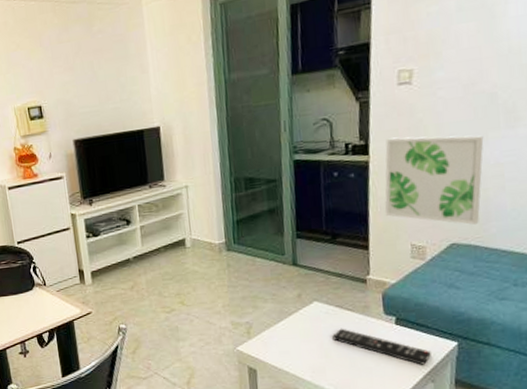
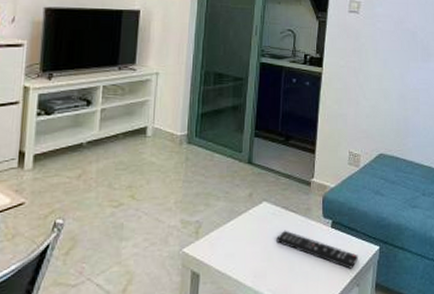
wall art: present [384,135,484,225] -> none [331,55,407,138]

